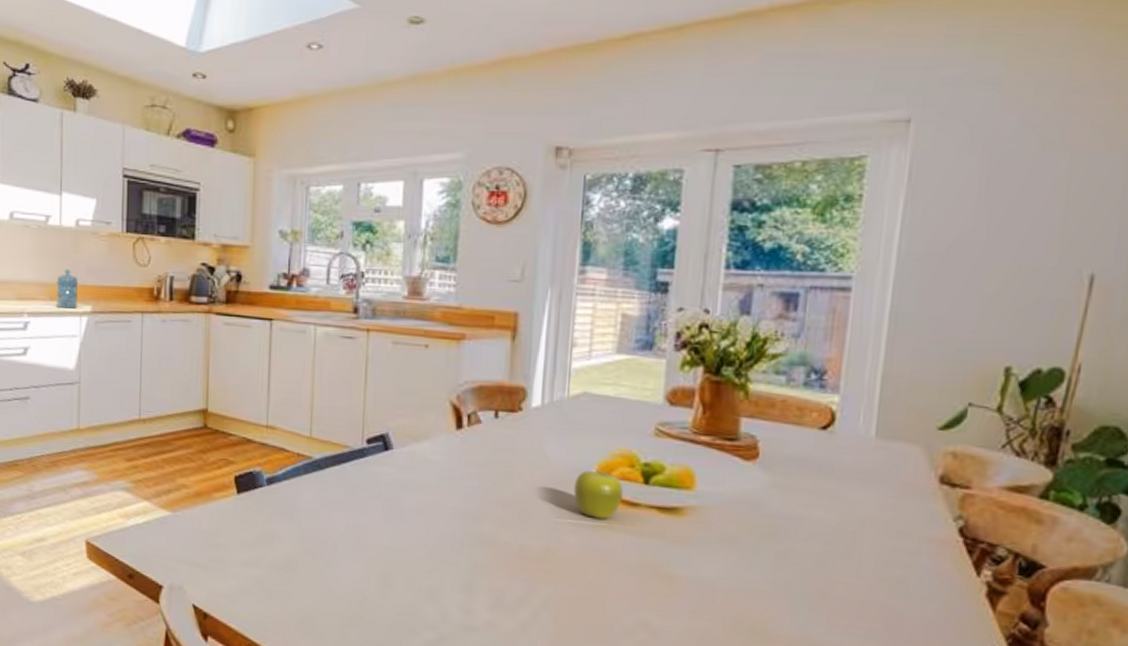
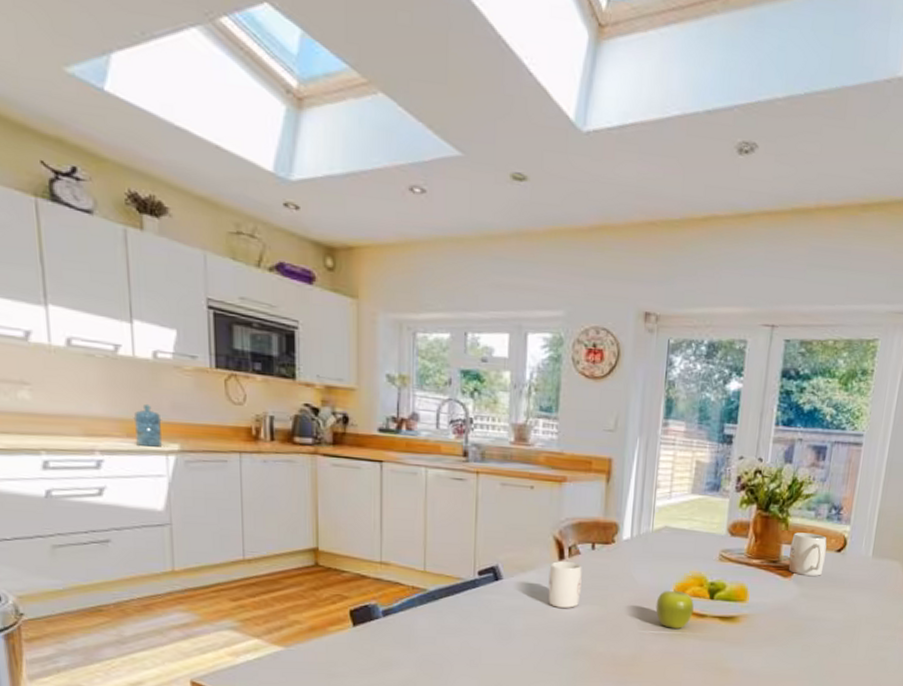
mug: none [443,431,484,486] -> present [548,561,582,608]
mug: none [751,402,806,462] -> present [788,532,827,577]

